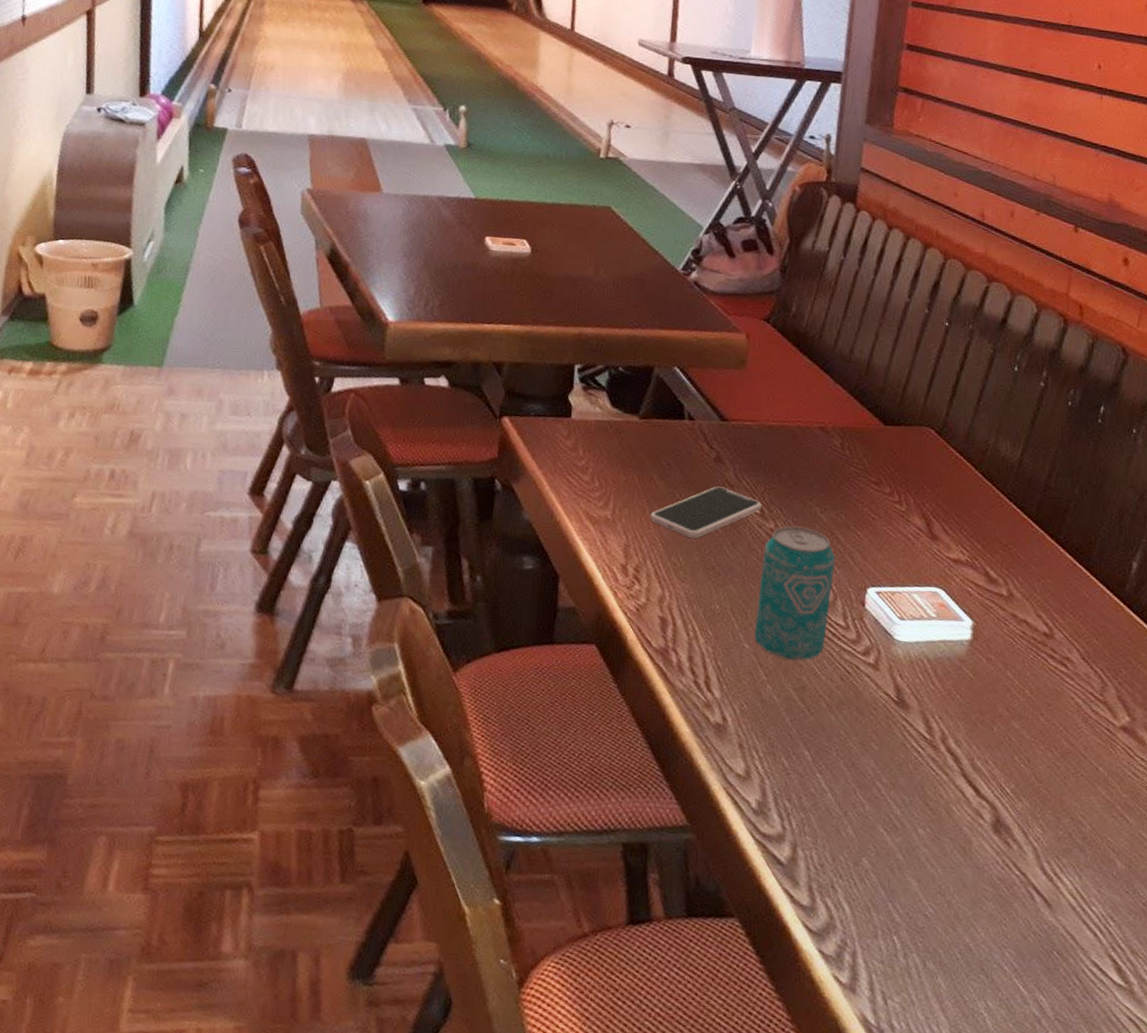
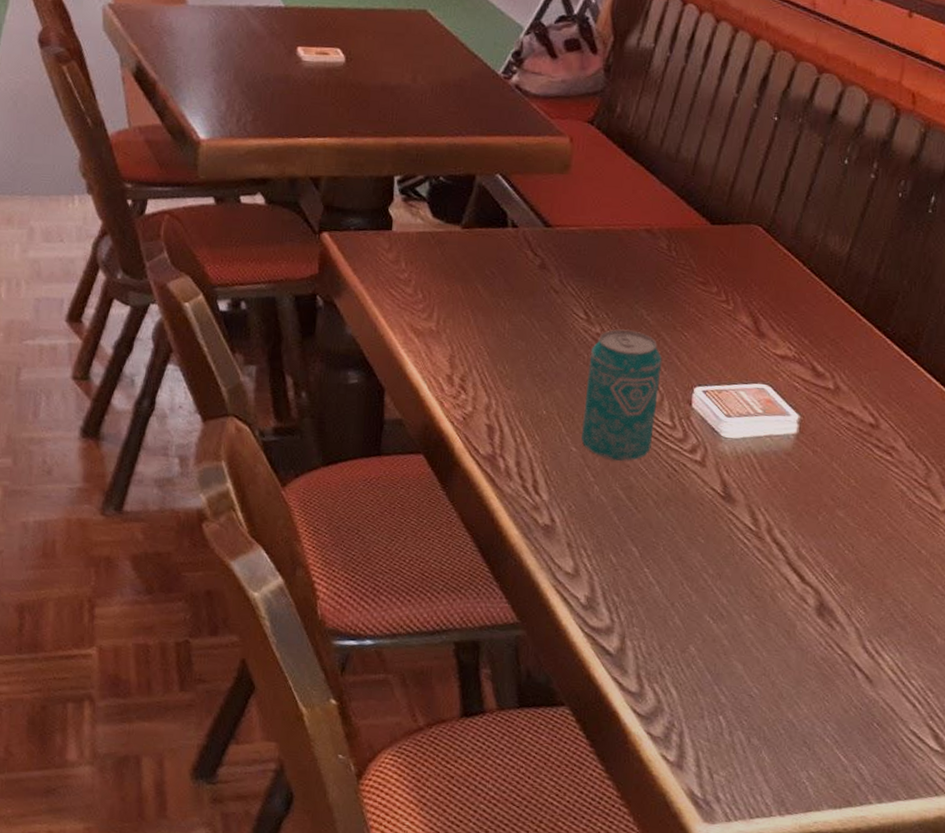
smartphone: present [650,486,762,538] -> none [475,293,587,346]

